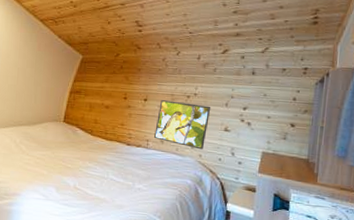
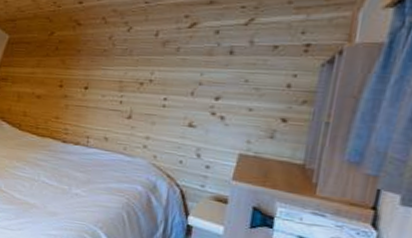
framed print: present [154,100,211,150] -> none [96,88,172,150]

